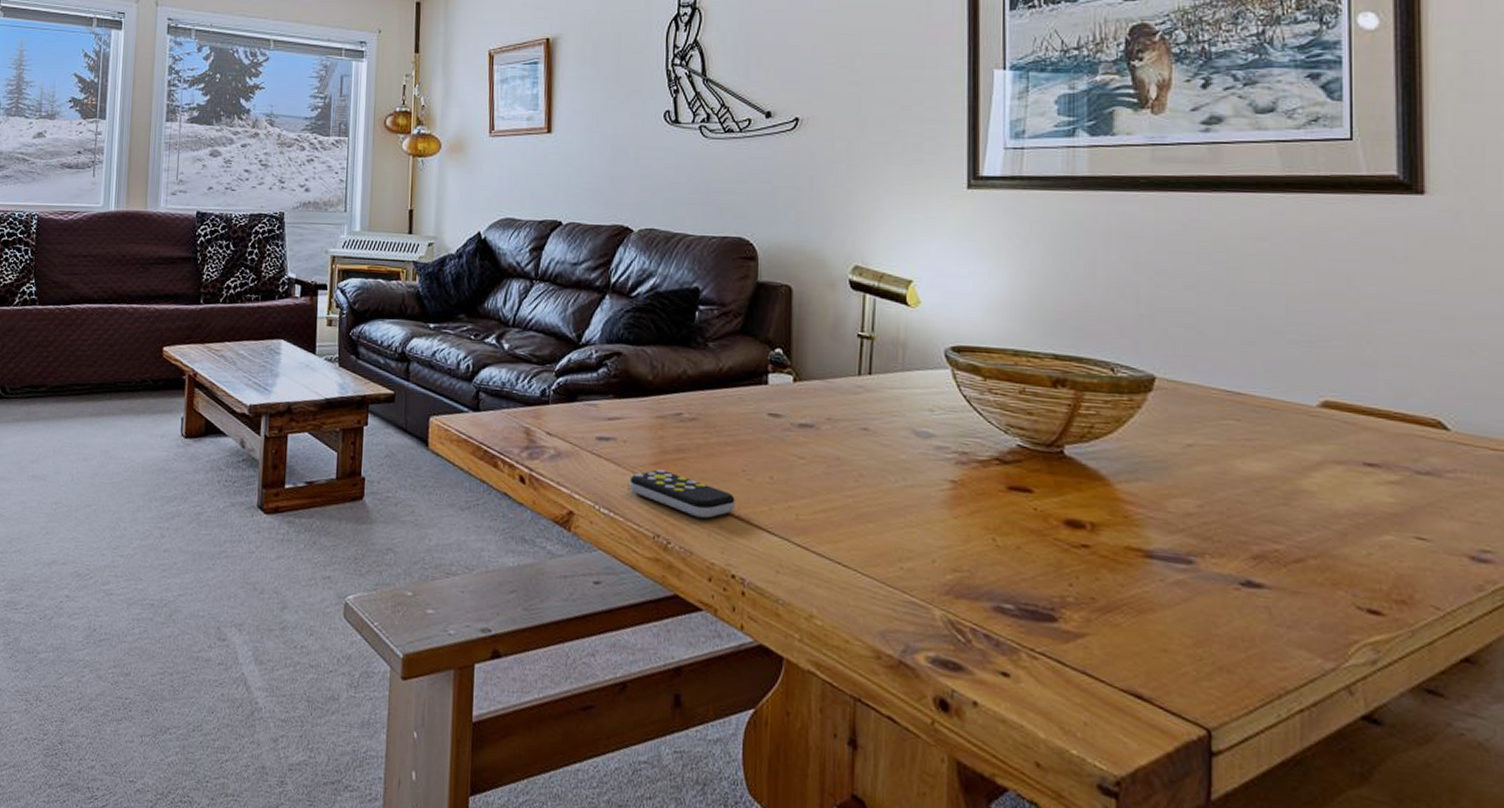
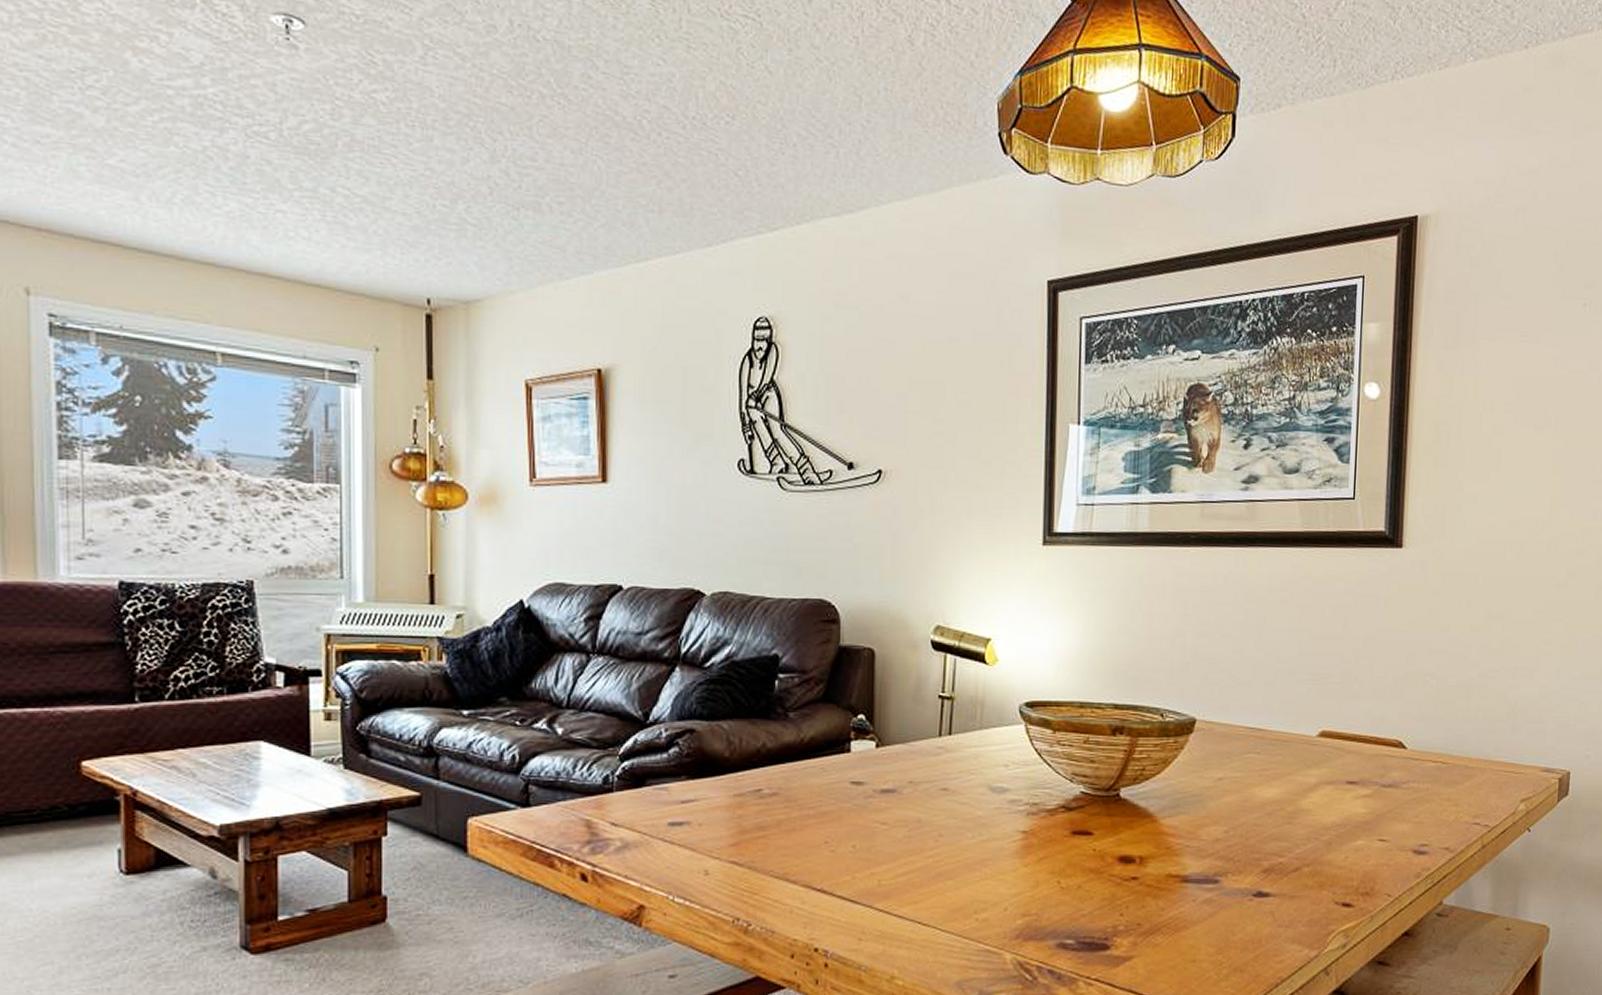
remote control: present [629,468,735,519] -> none [706,849,818,895]

